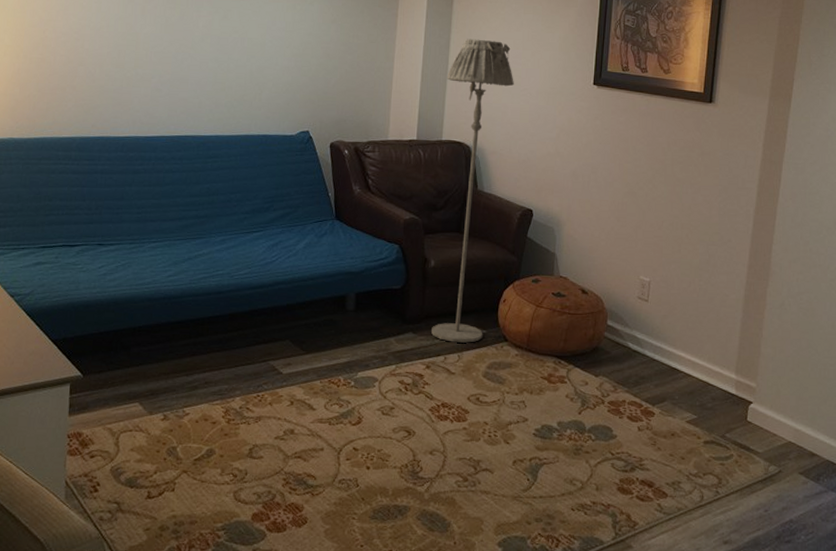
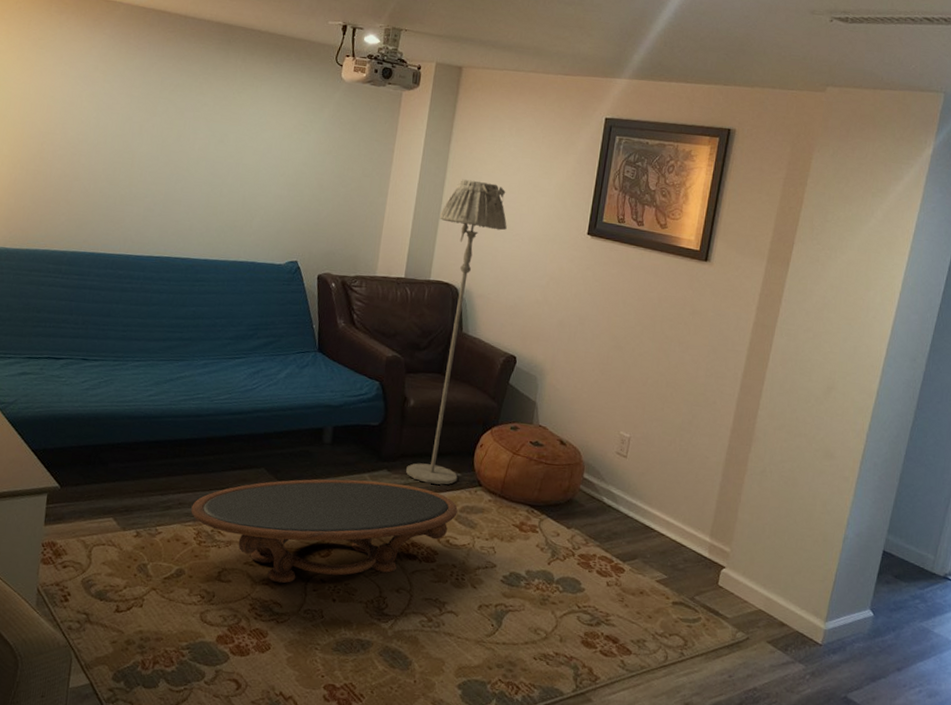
coffee table: none [218,344,485,455] -> present [191,479,458,583]

